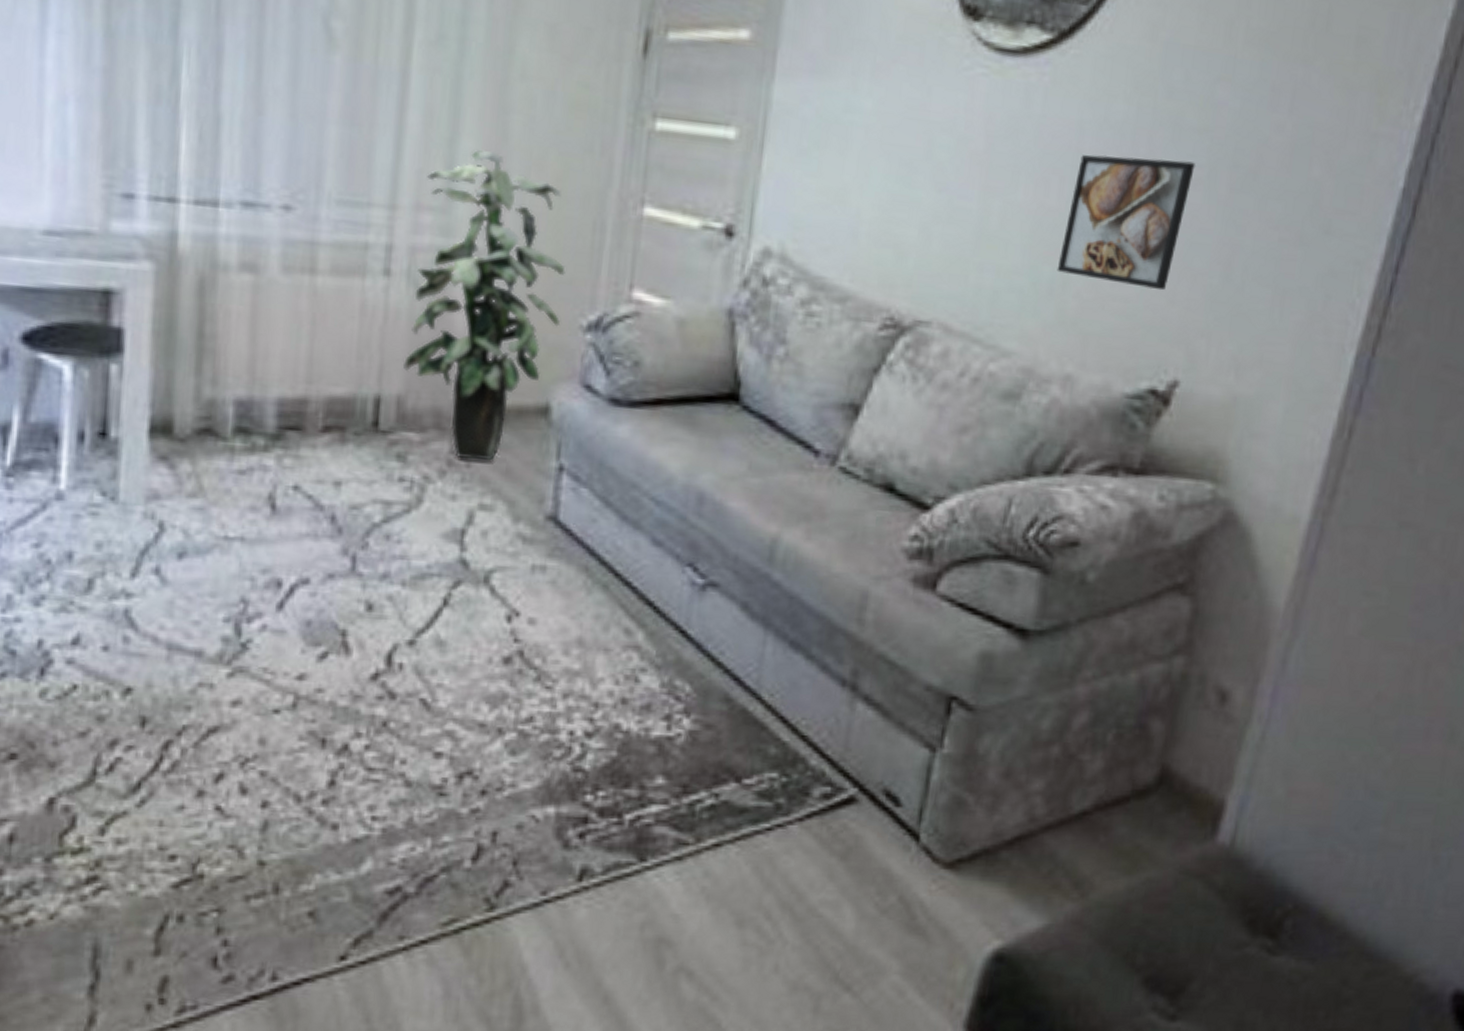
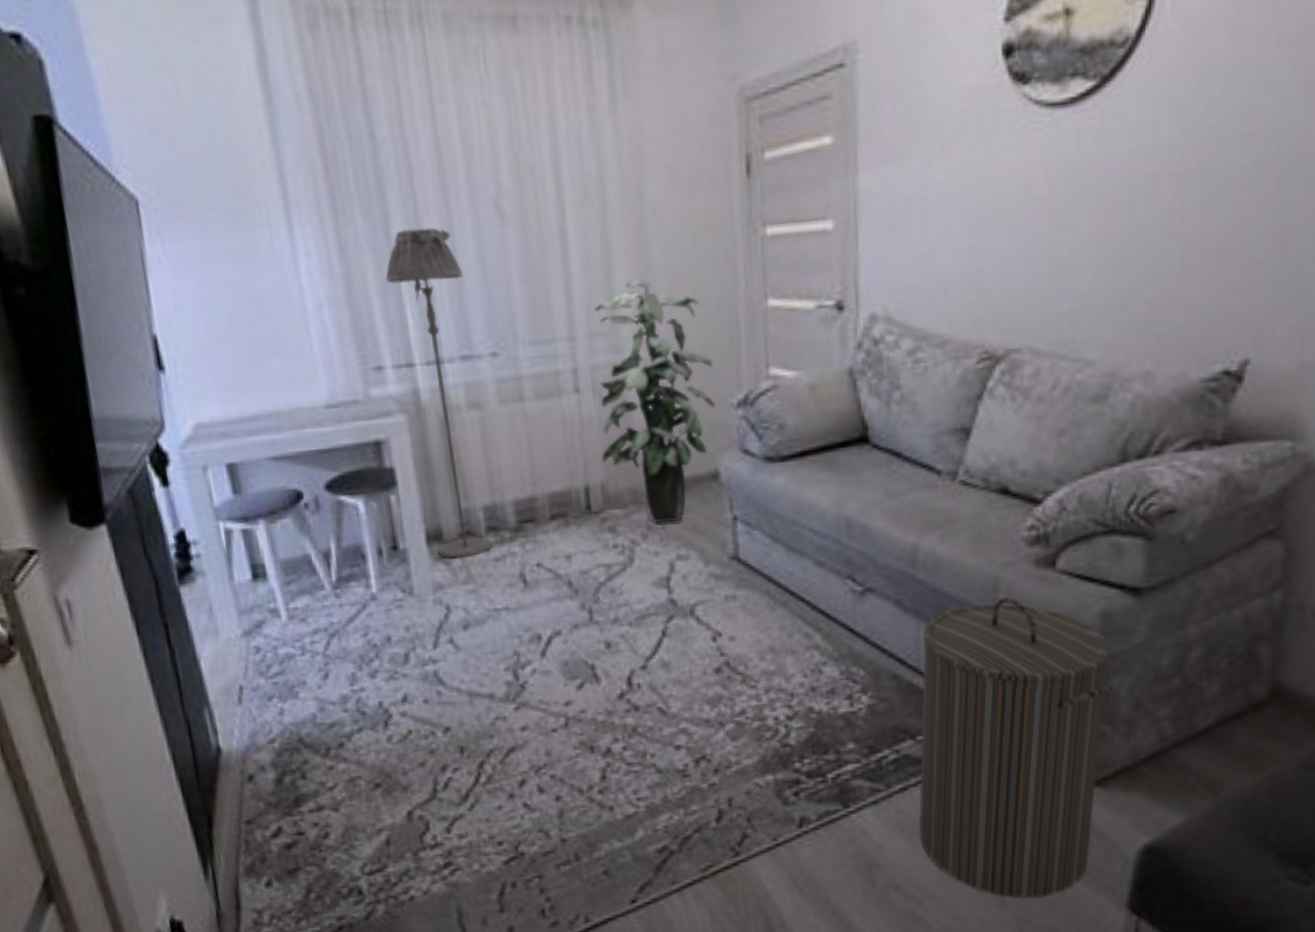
floor lamp: none [161,27,266,463] -> present [385,227,493,559]
laundry hamper: none [728,618,986,1005] -> present [919,597,1116,899]
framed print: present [1057,154,1195,291] -> none [1126,166,1242,286]

